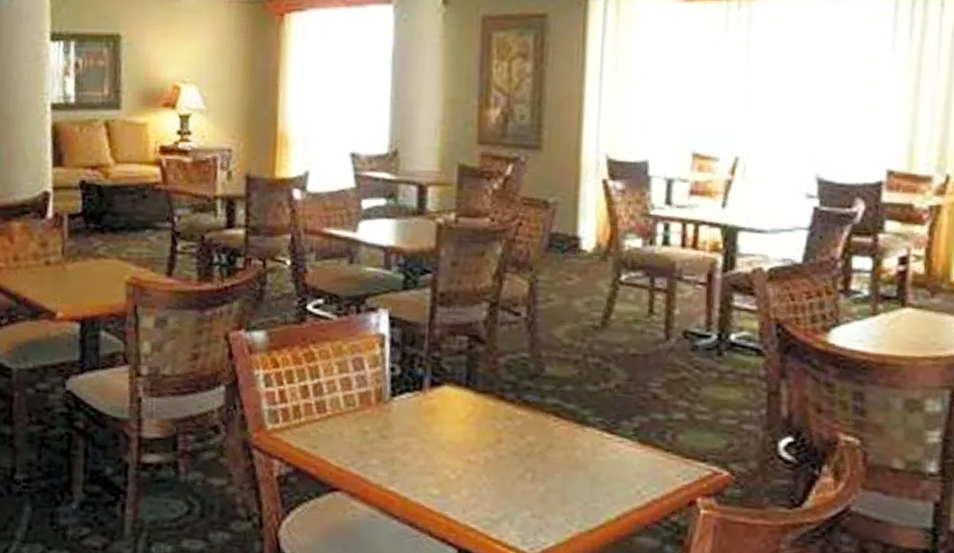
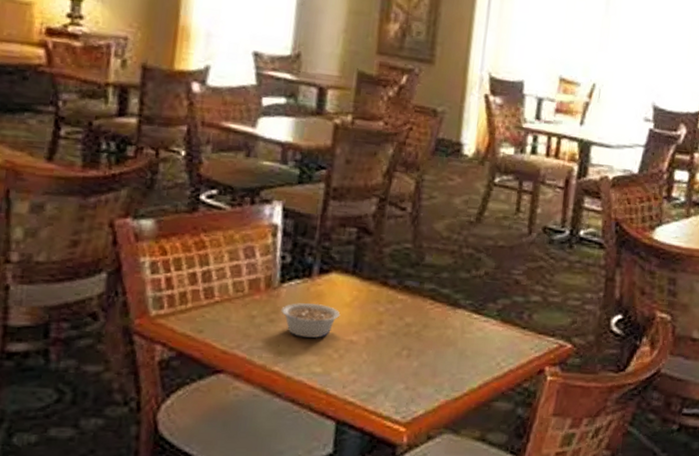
legume: none [393,418,456,457] -> present [281,303,341,338]

